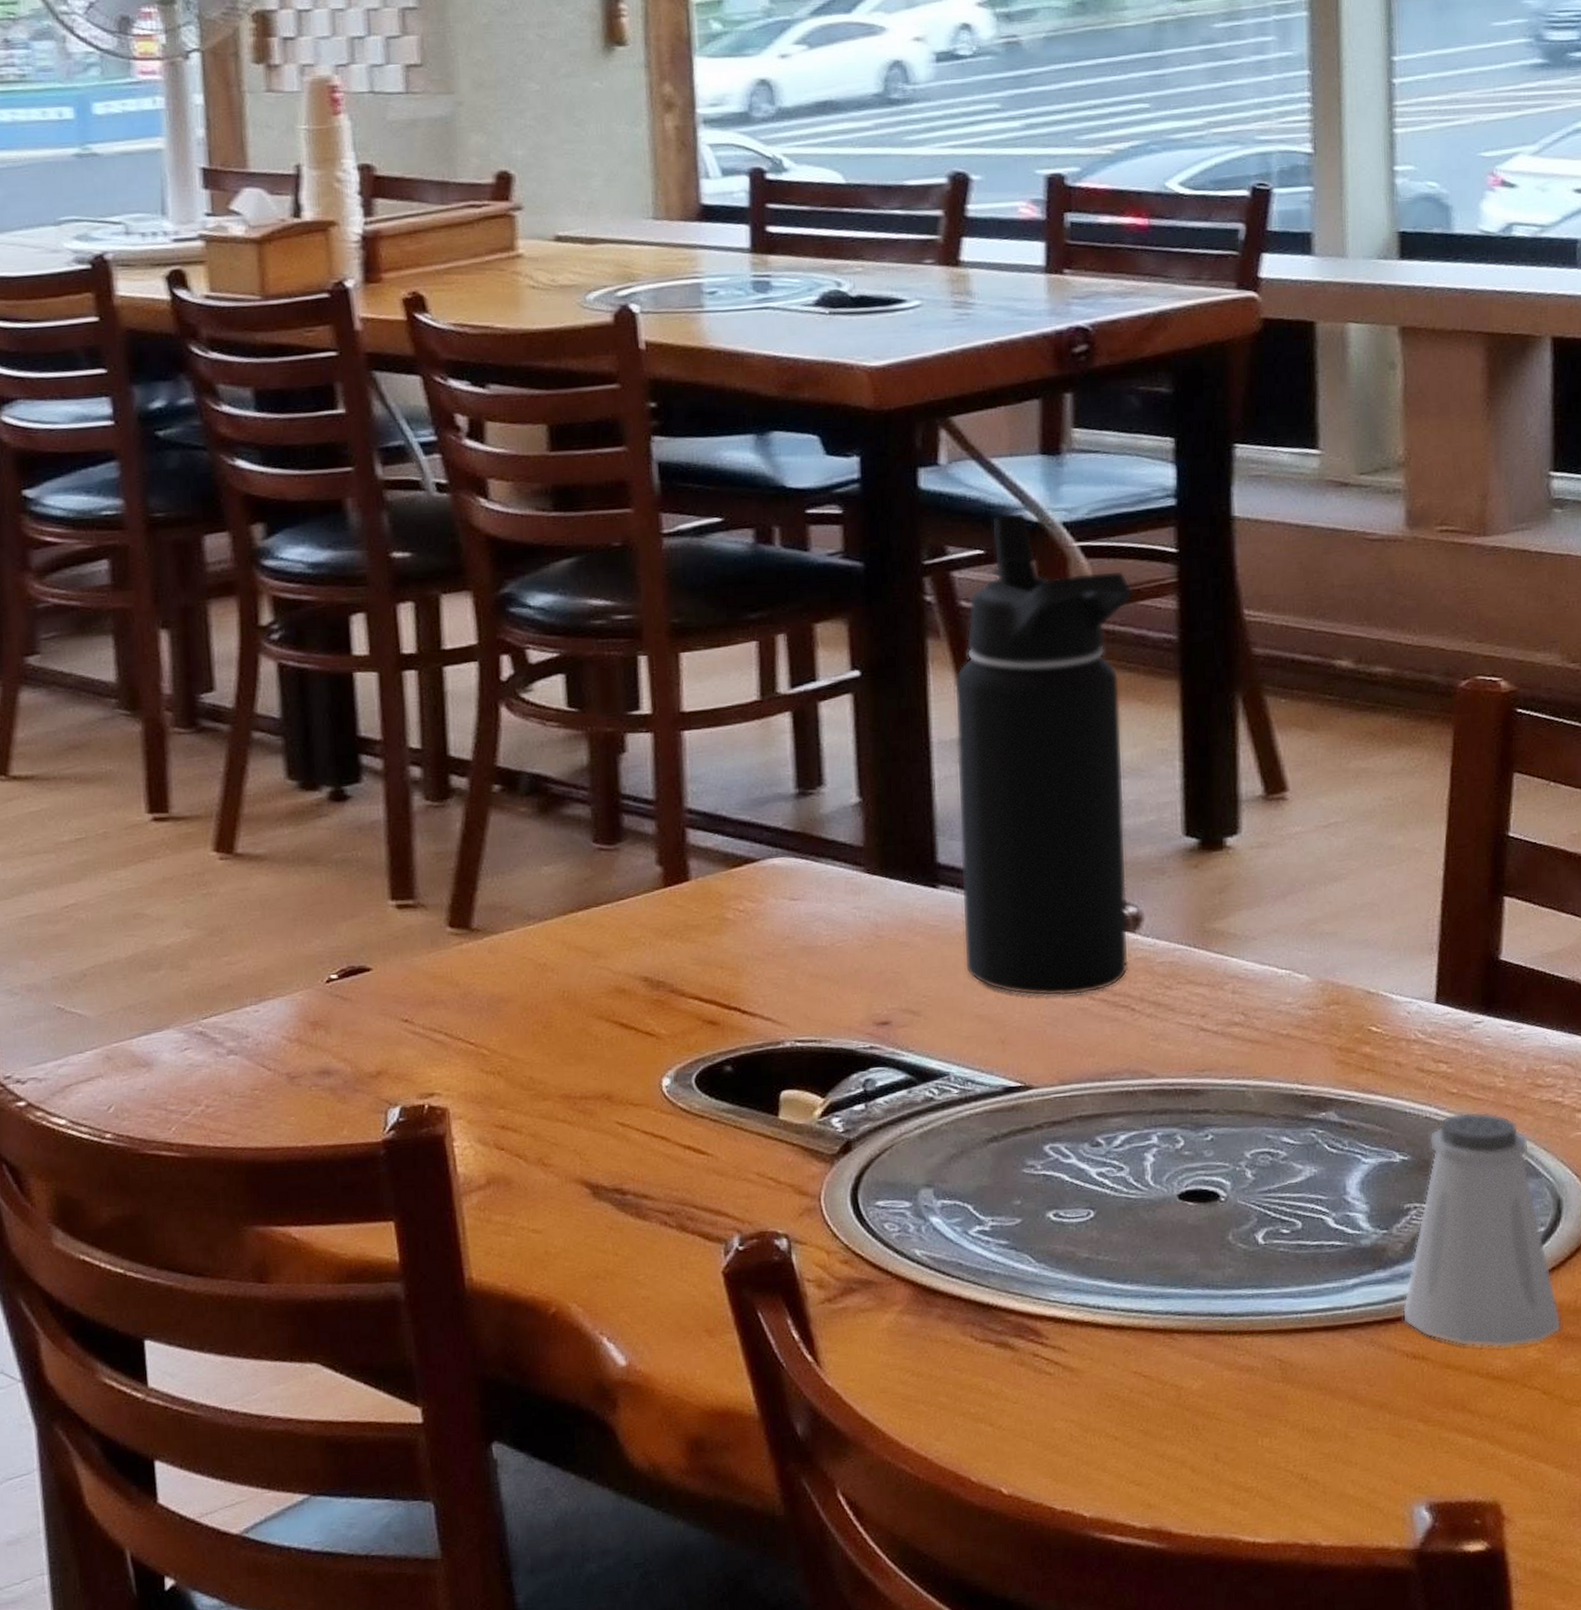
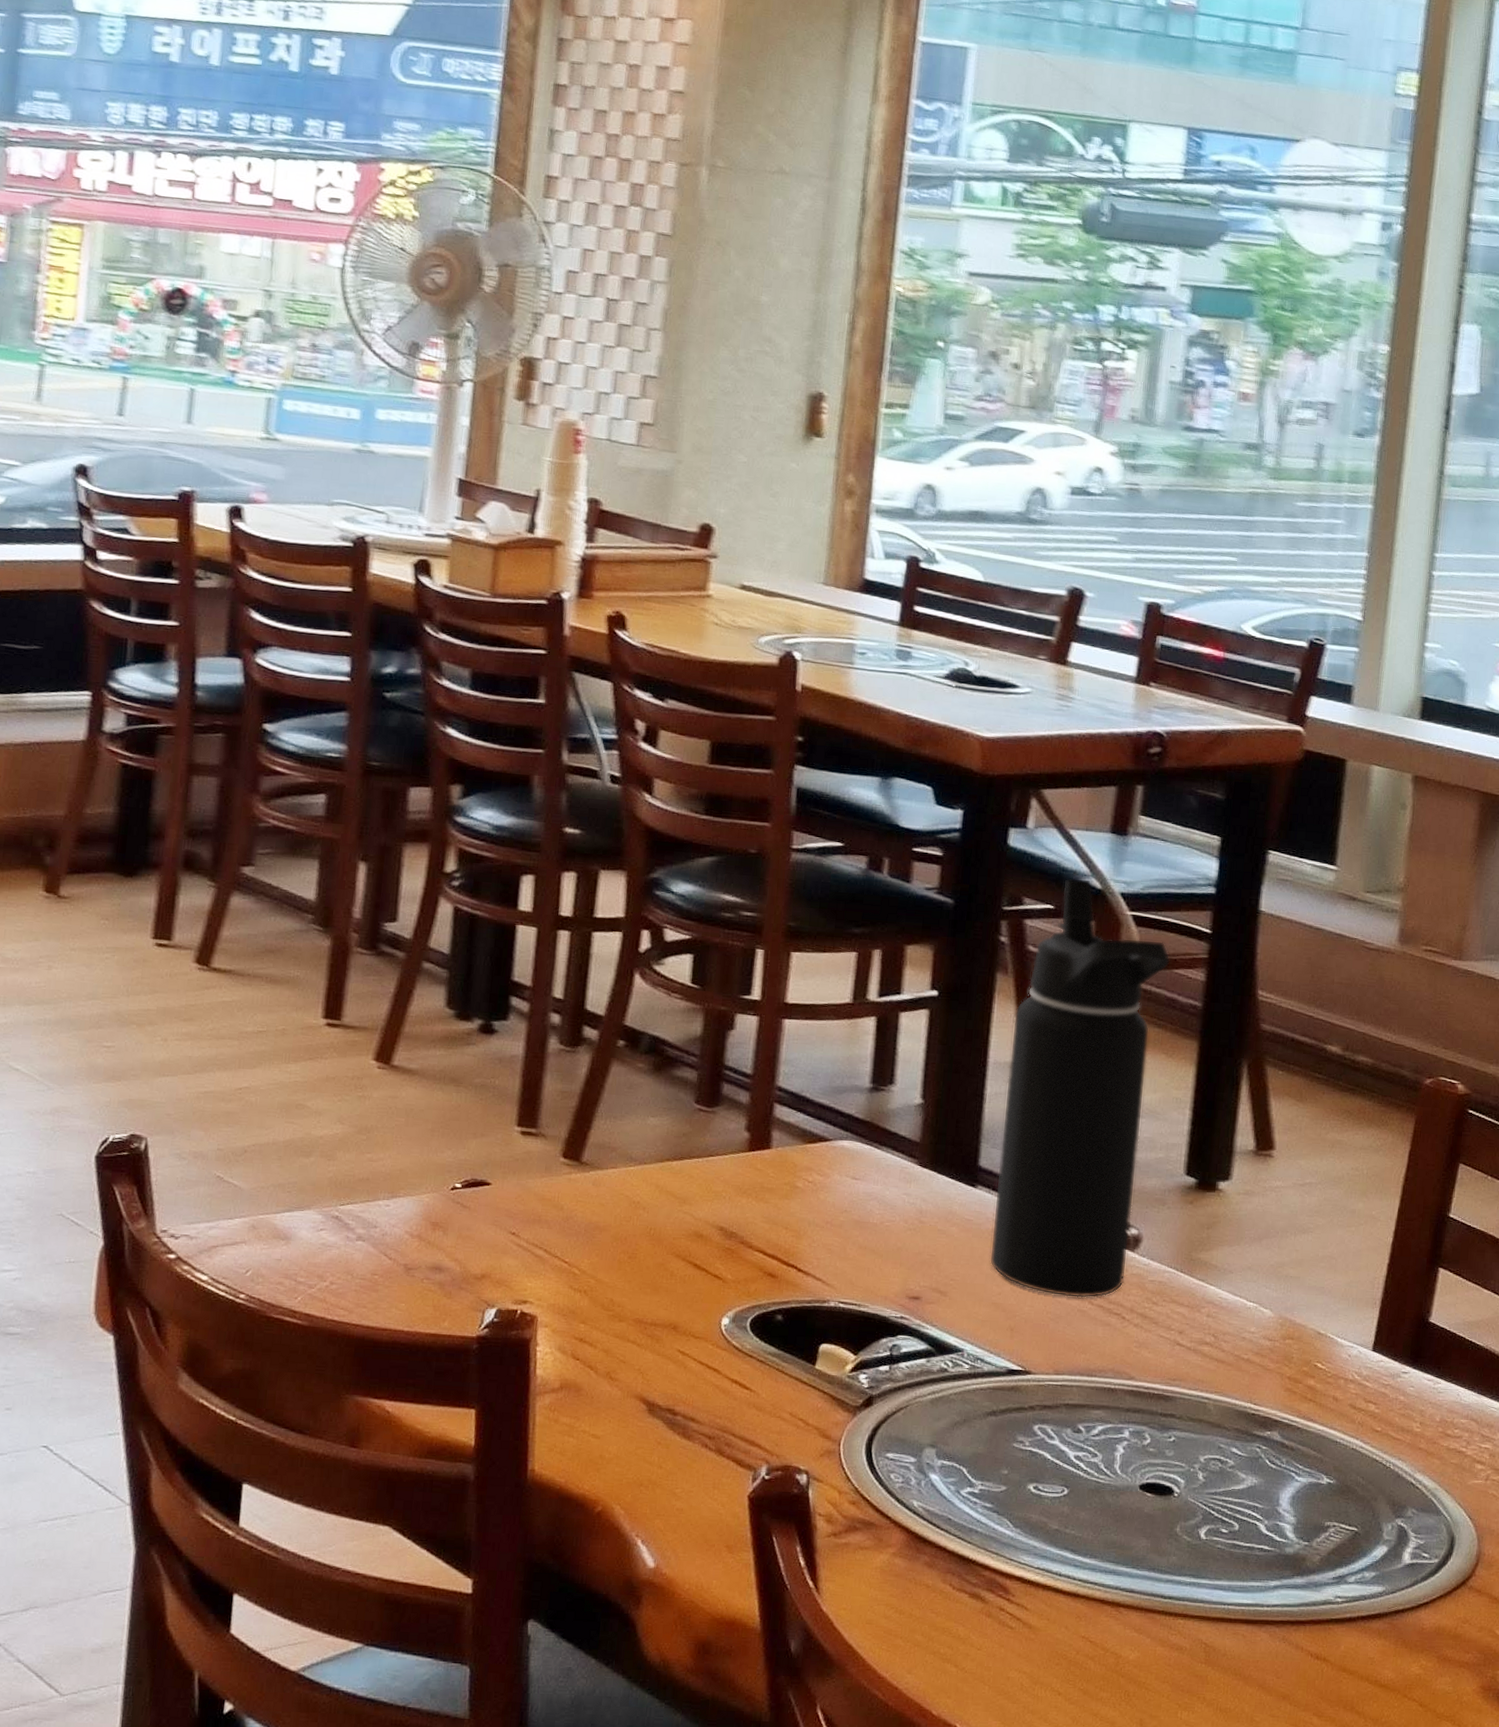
saltshaker: present [1403,1111,1562,1348] -> none [1312,1448,1442,1661]

